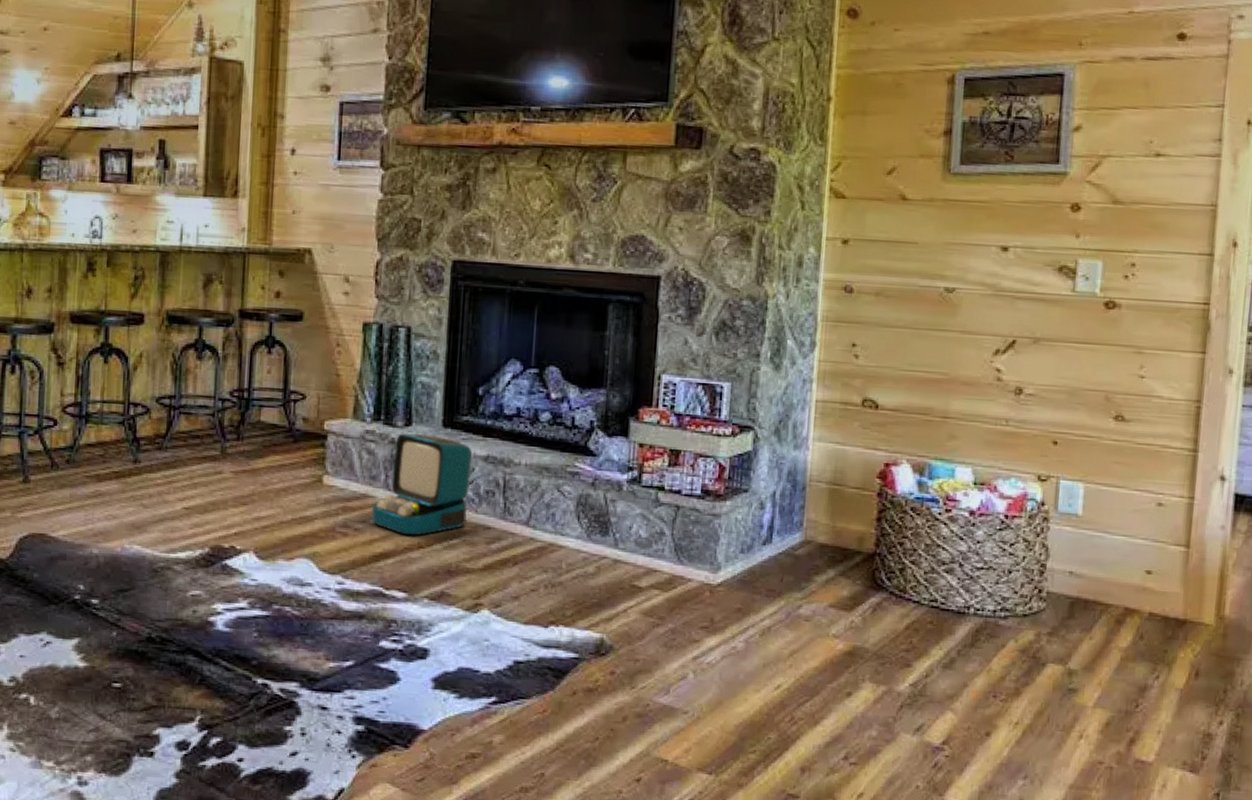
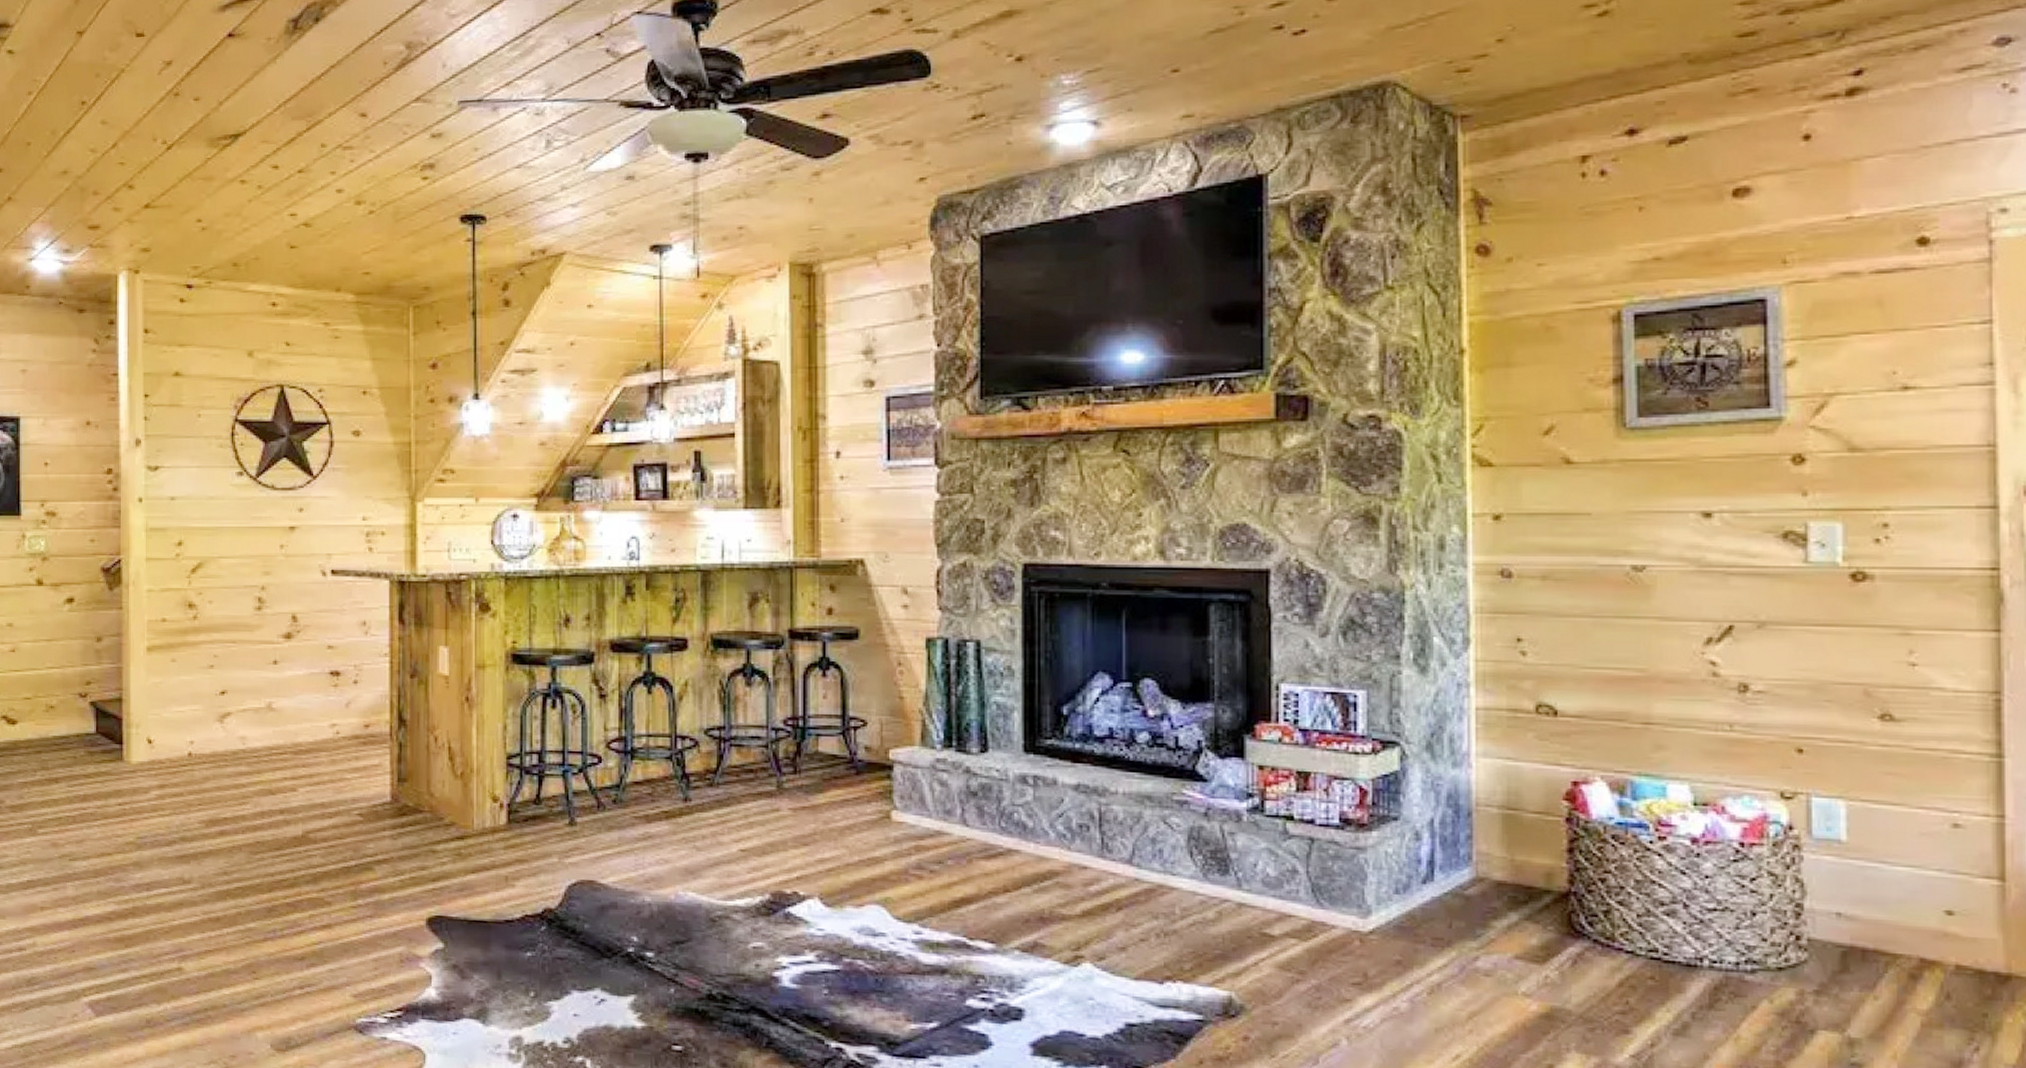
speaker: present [371,432,472,536] -> none [948,760,1061,878]

